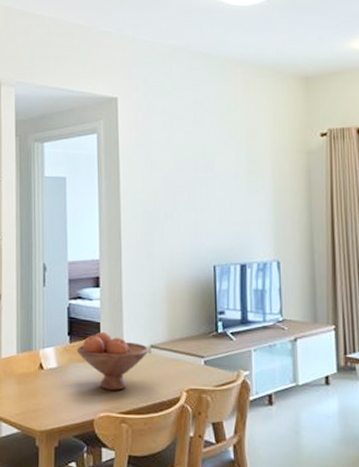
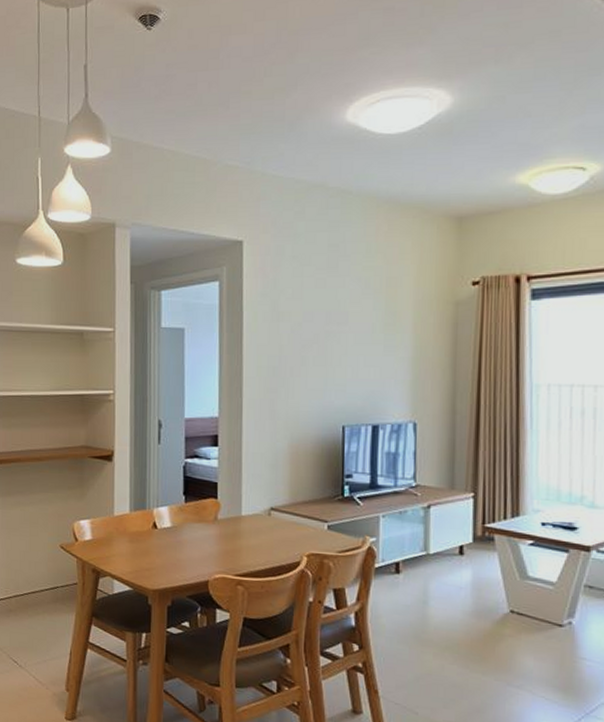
fruit bowl: present [76,331,149,390] -> none [192,492,269,552]

